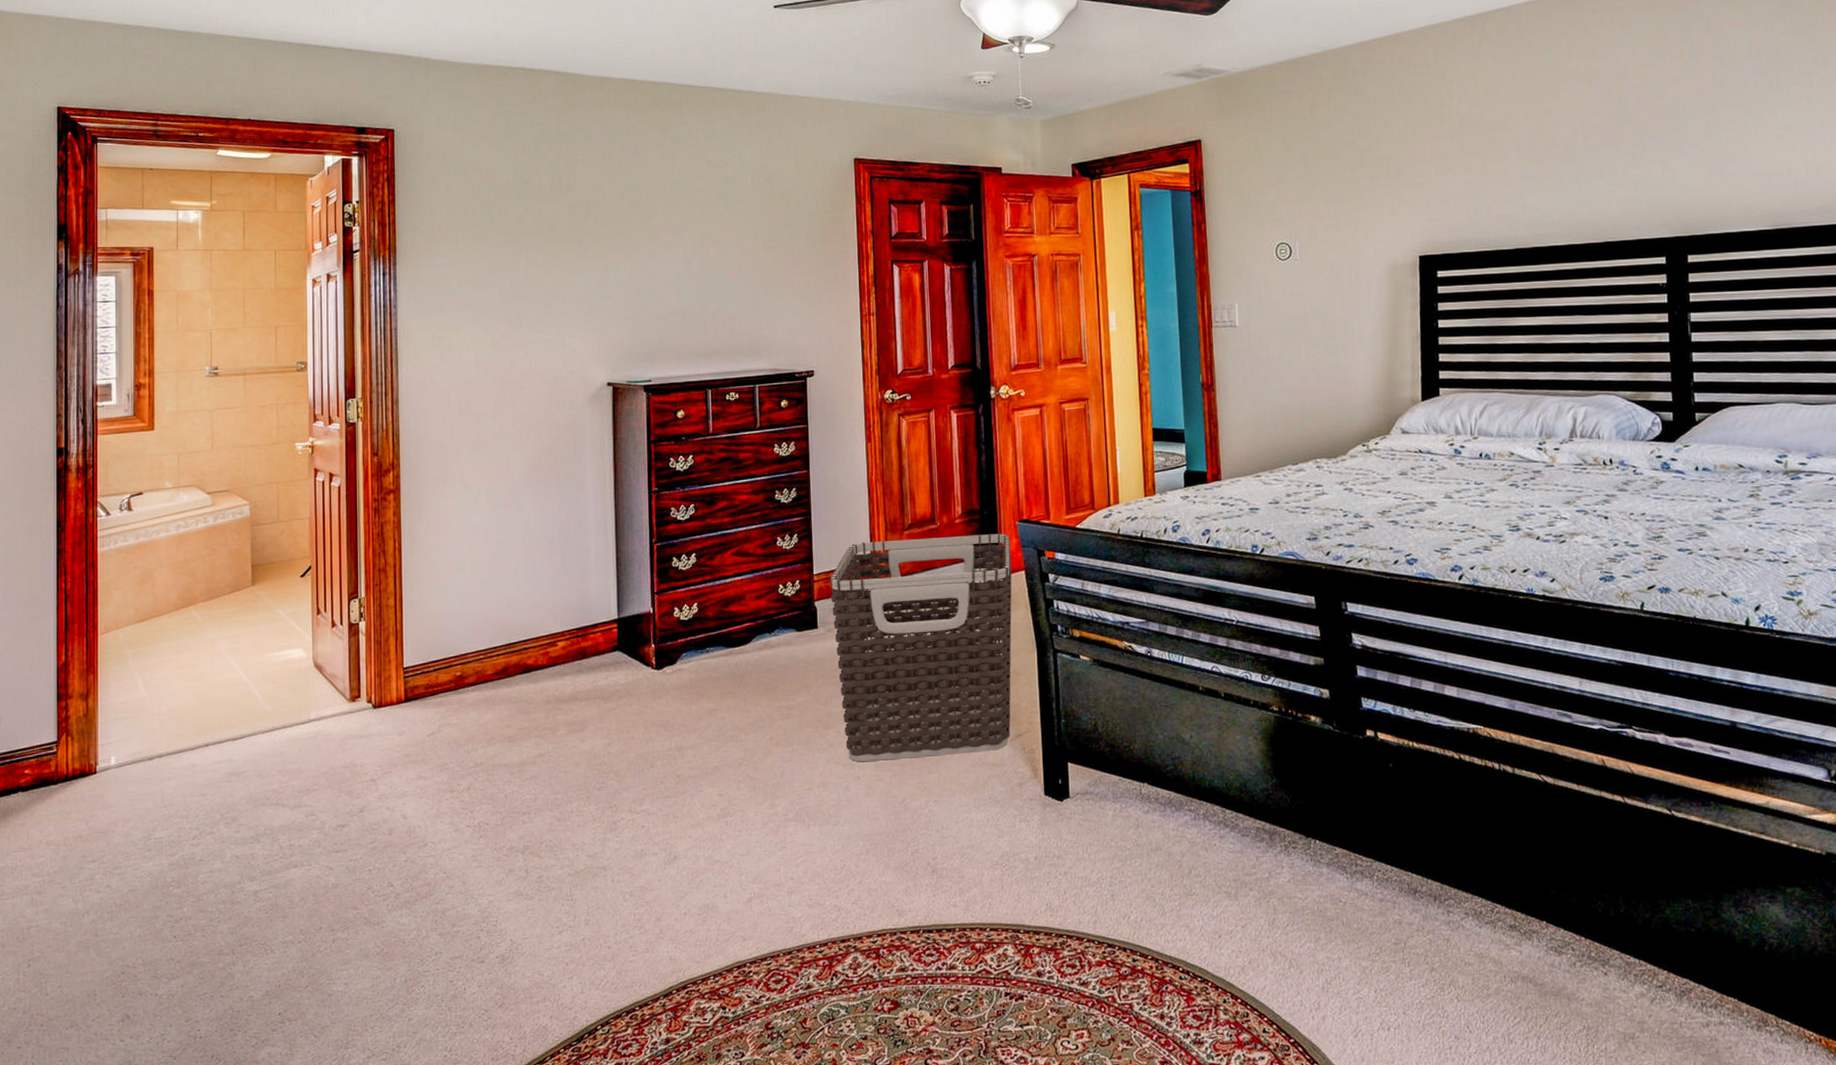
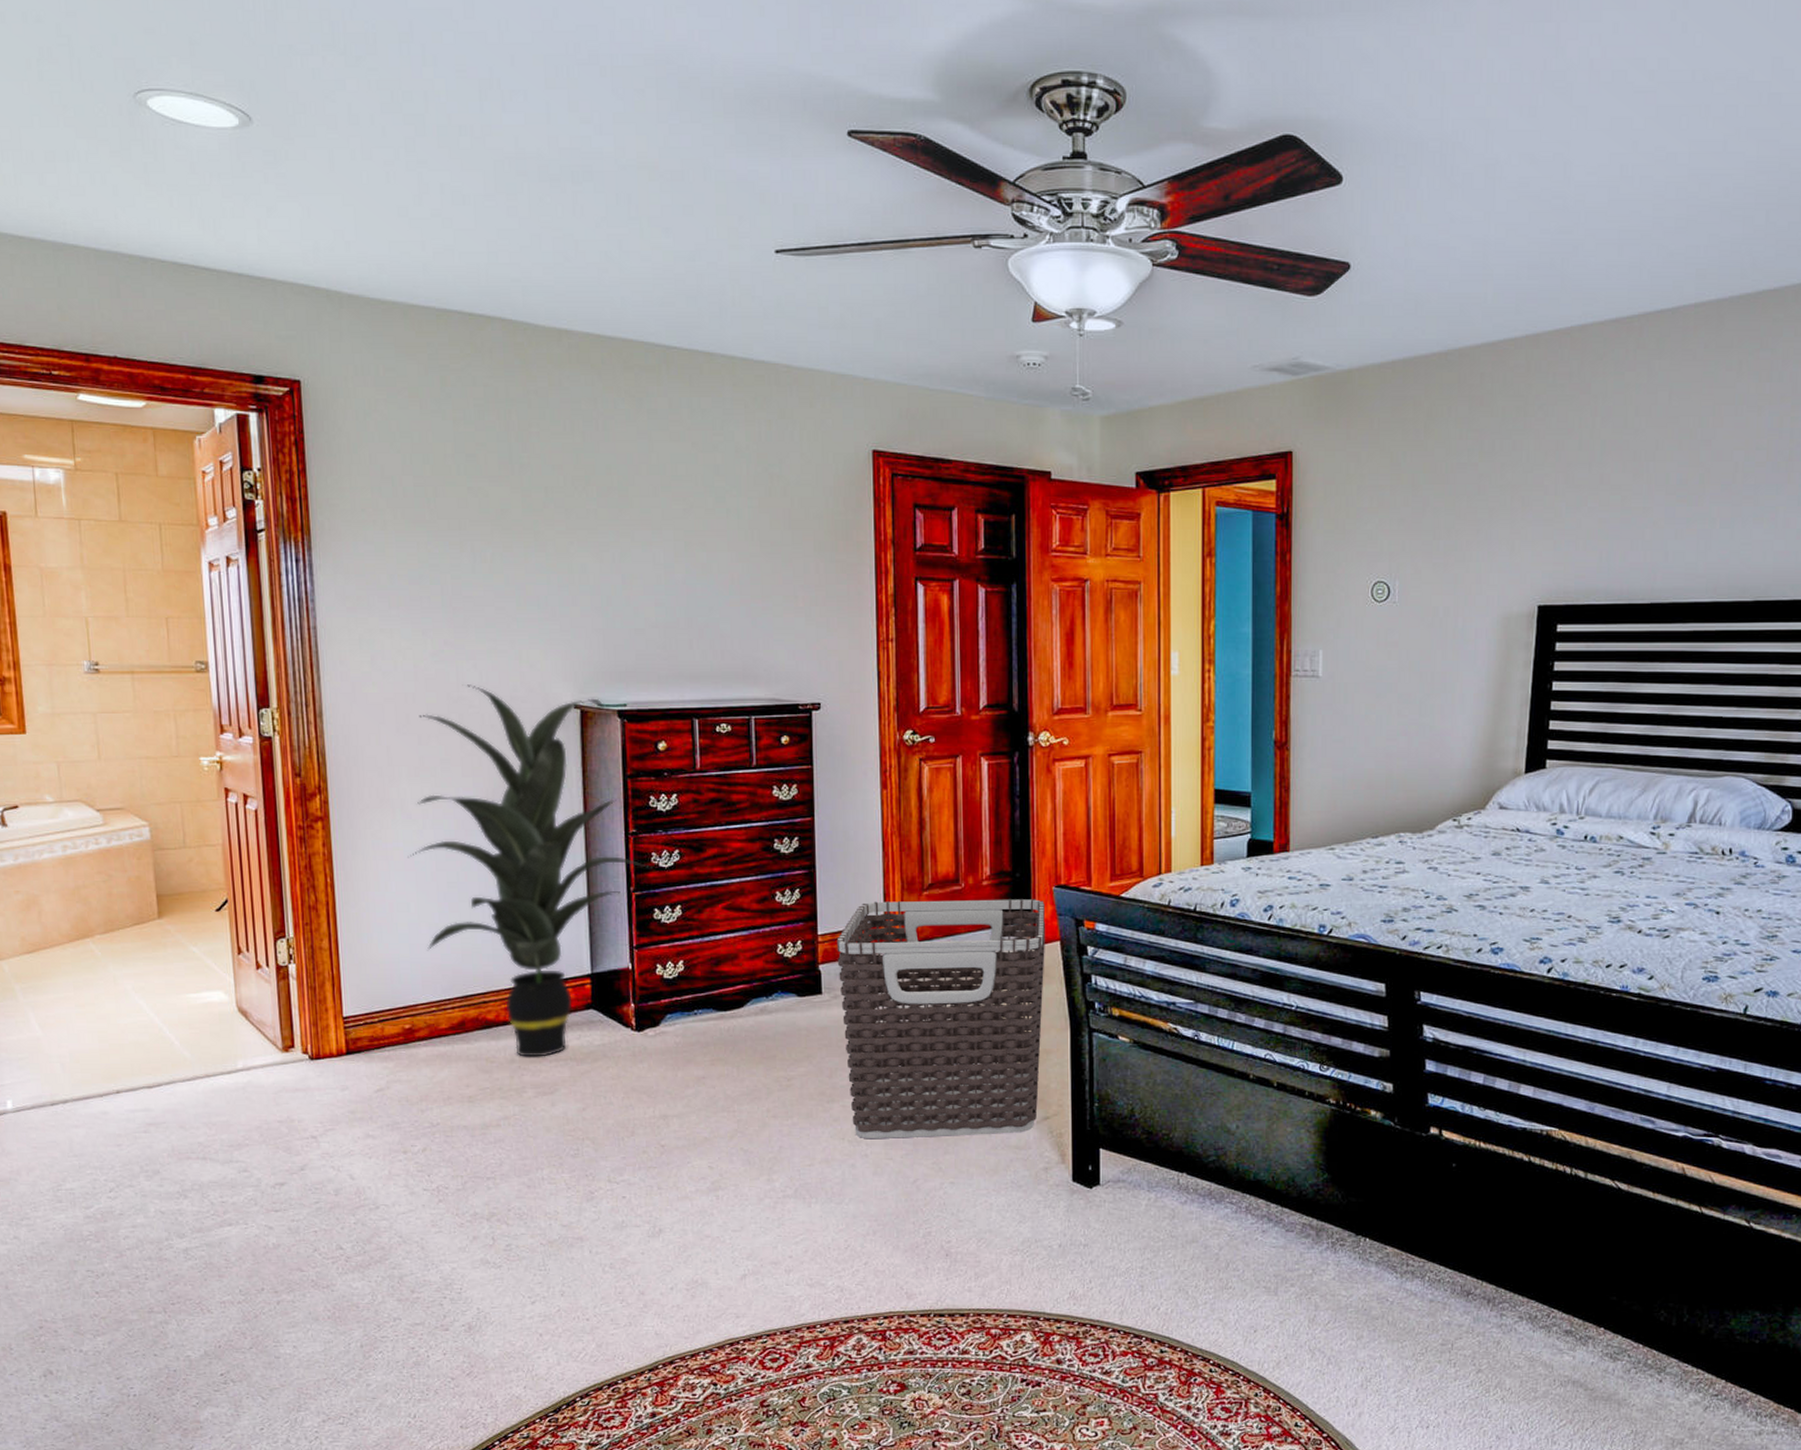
indoor plant: none [464,370,671,698] -> present [408,685,652,1057]

